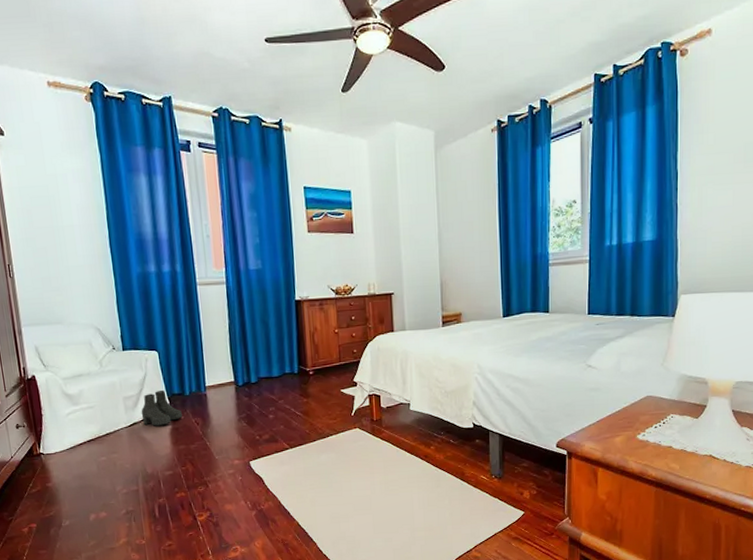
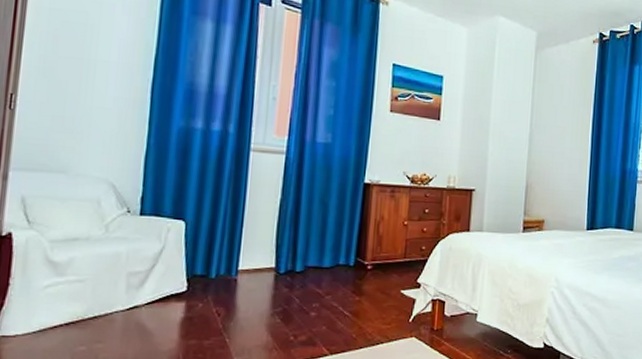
boots: present [141,391,182,426] -> none [147,269,201,313]

